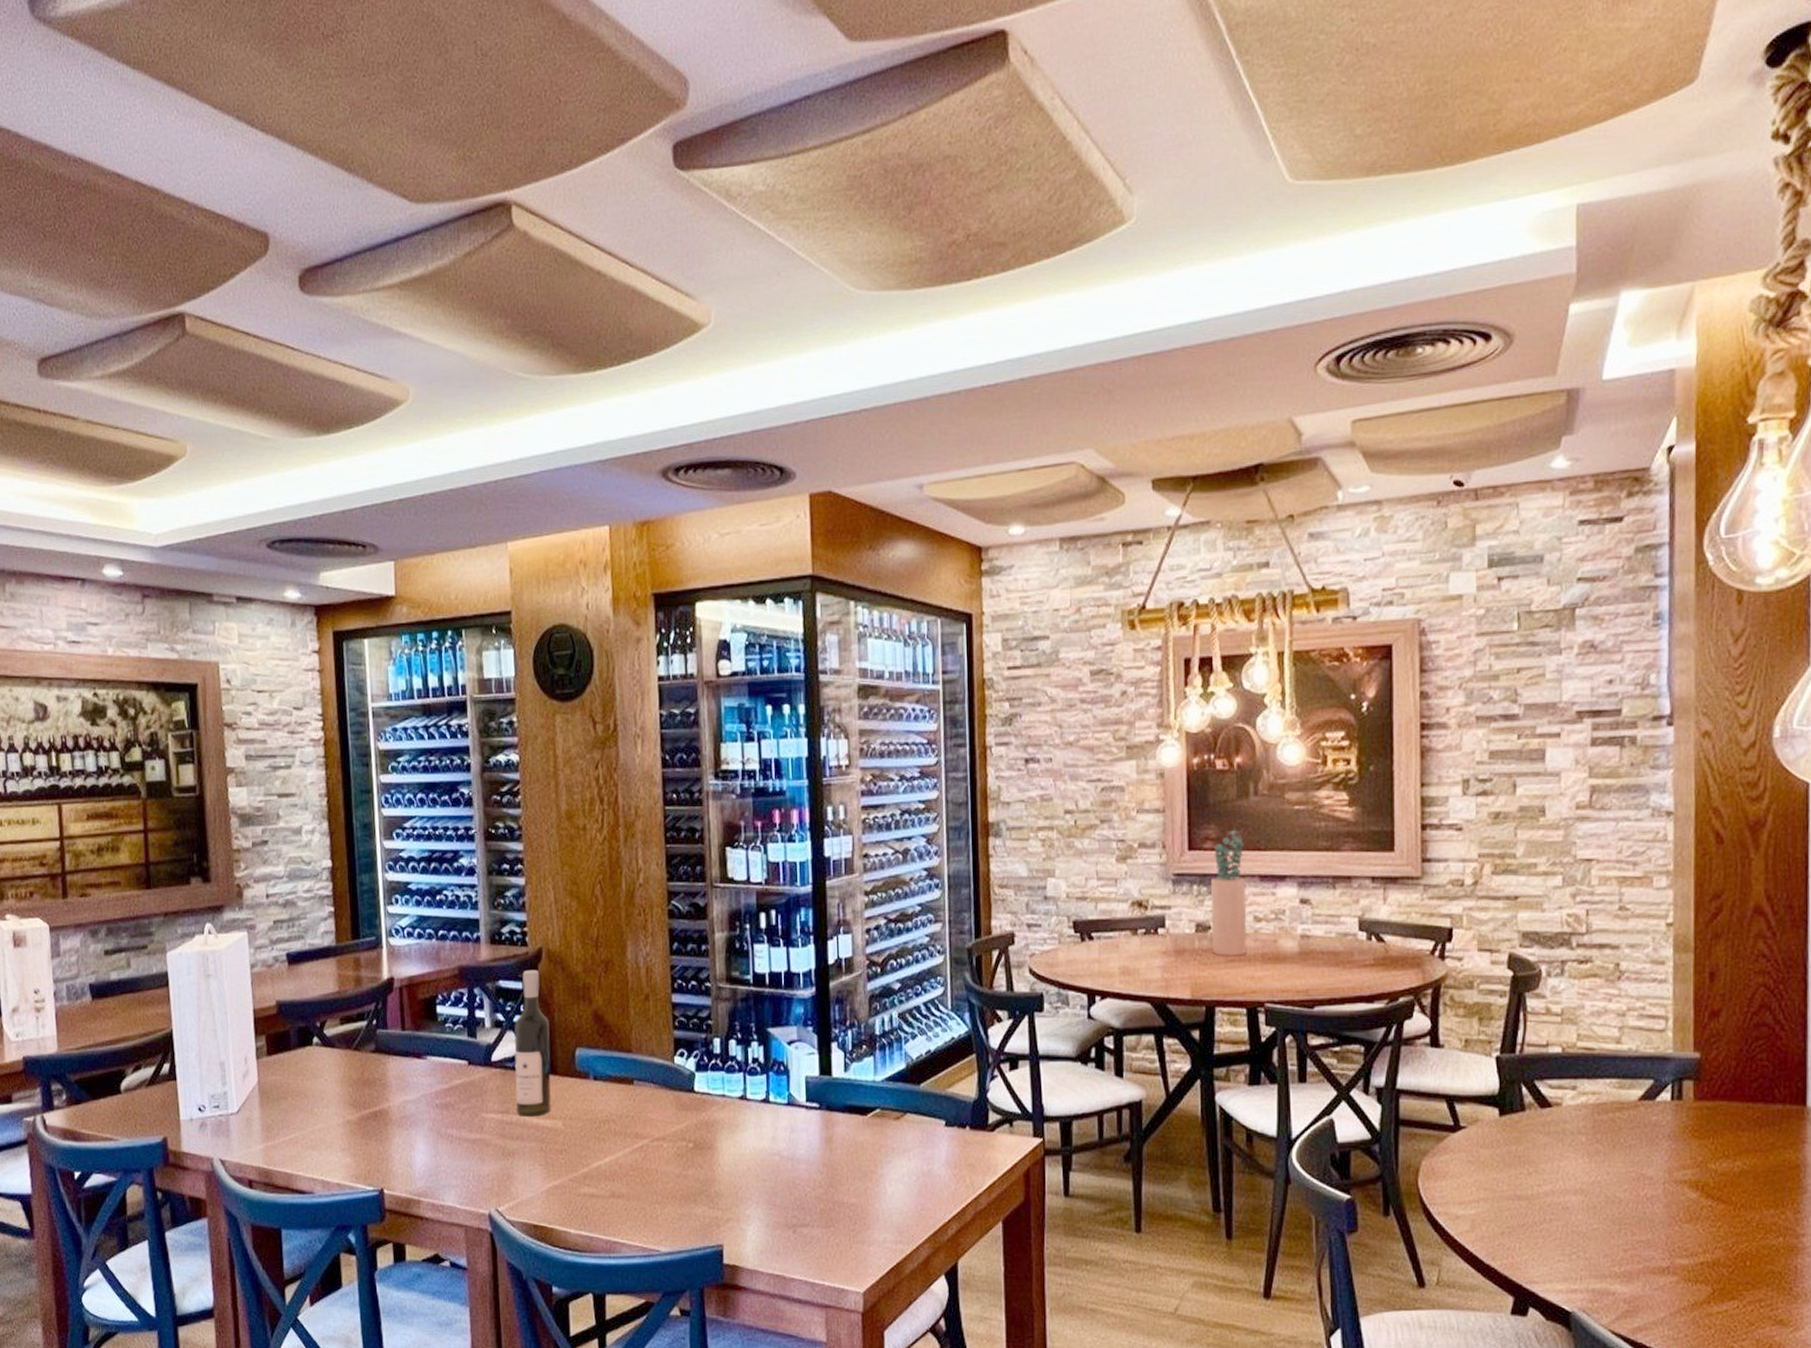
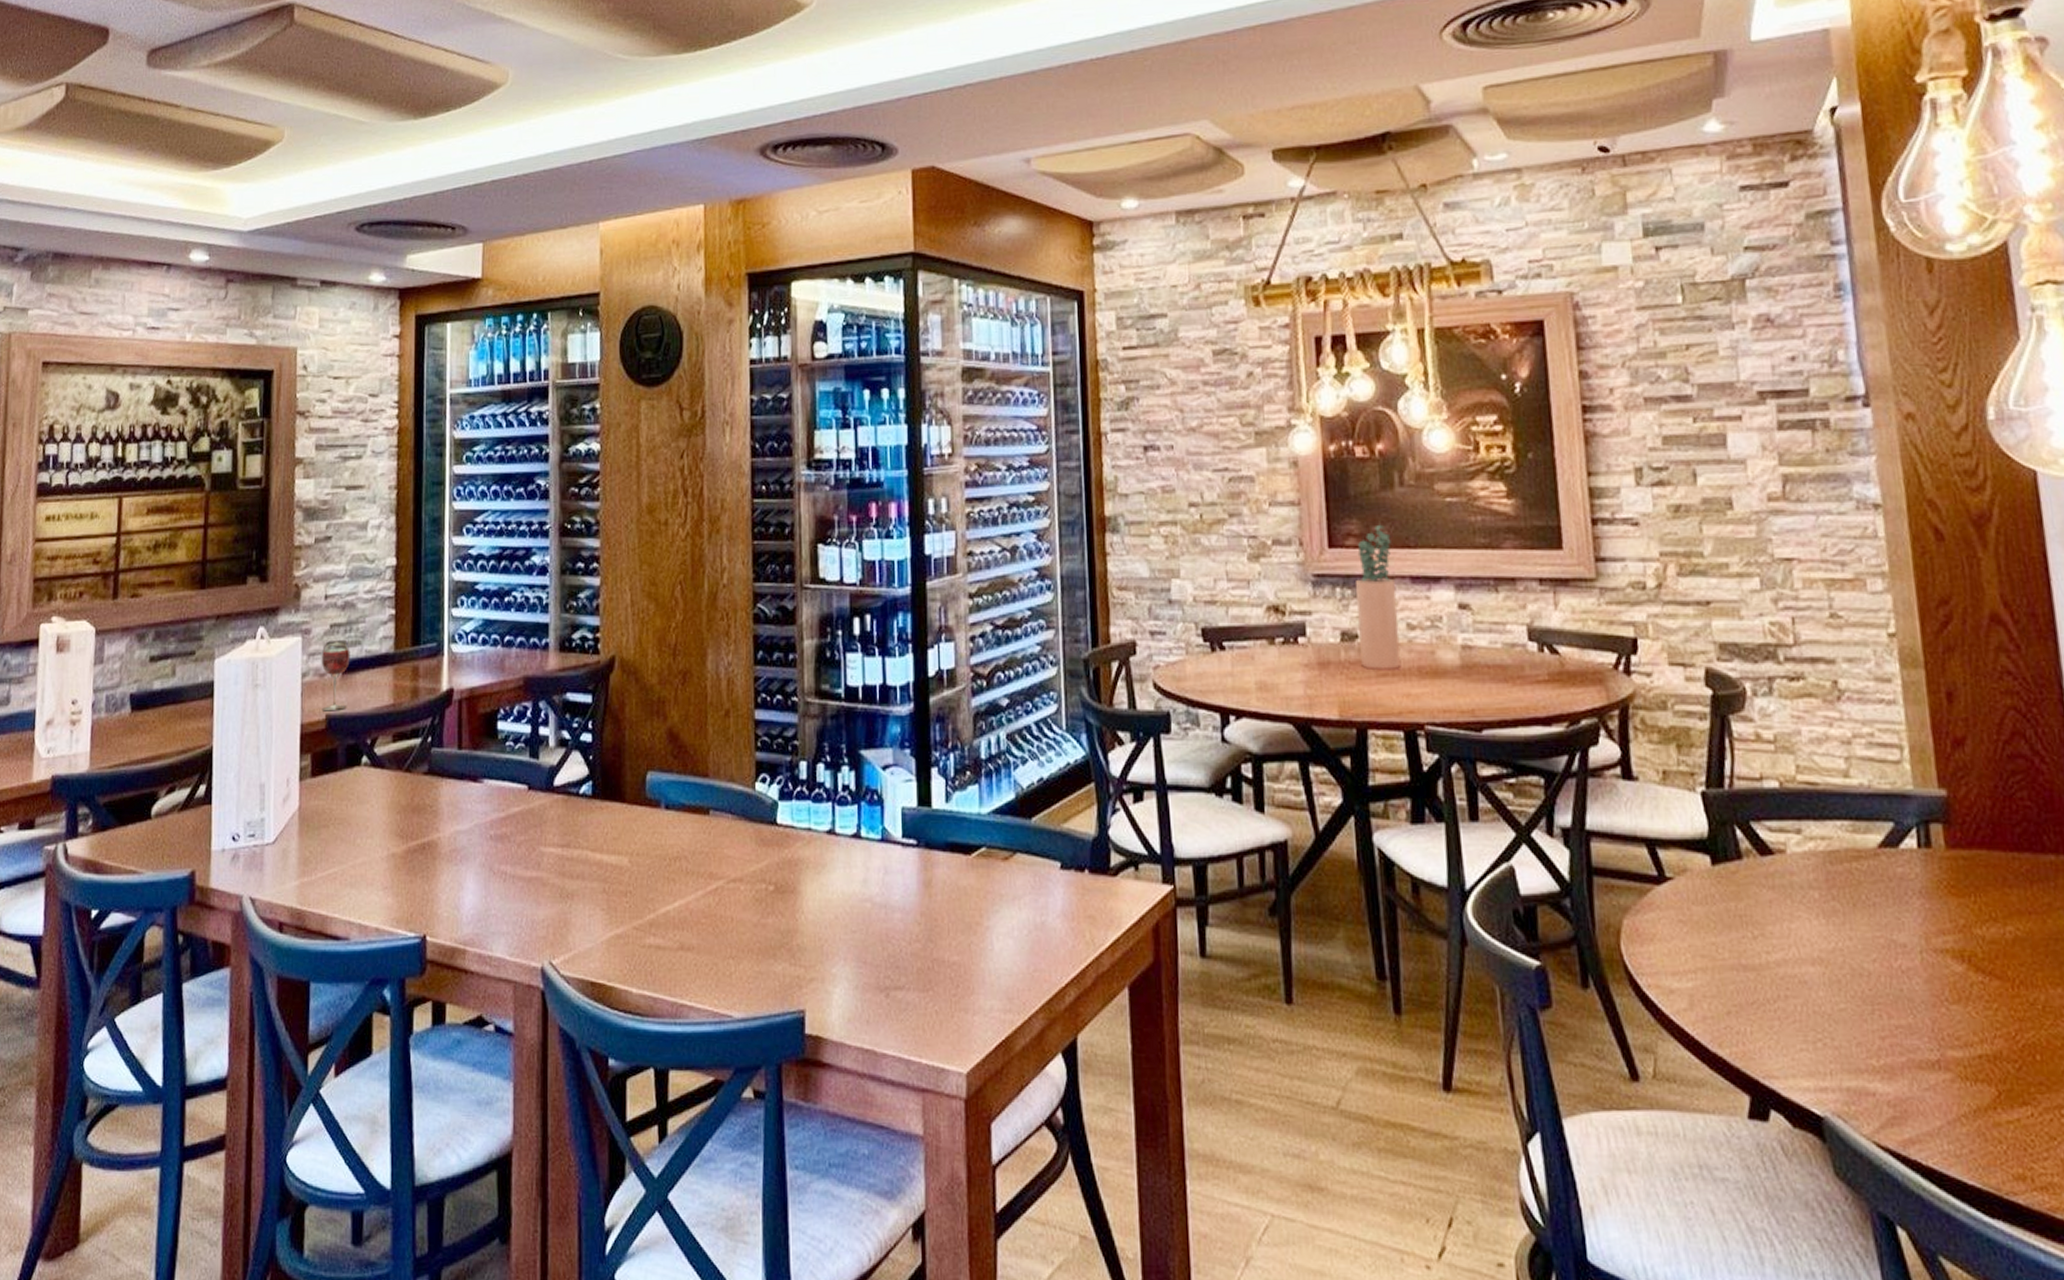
wineglass: none [267,934,295,998] -> present [321,639,350,712]
bottle: present [514,969,551,1117] -> none [578,681,619,852]

